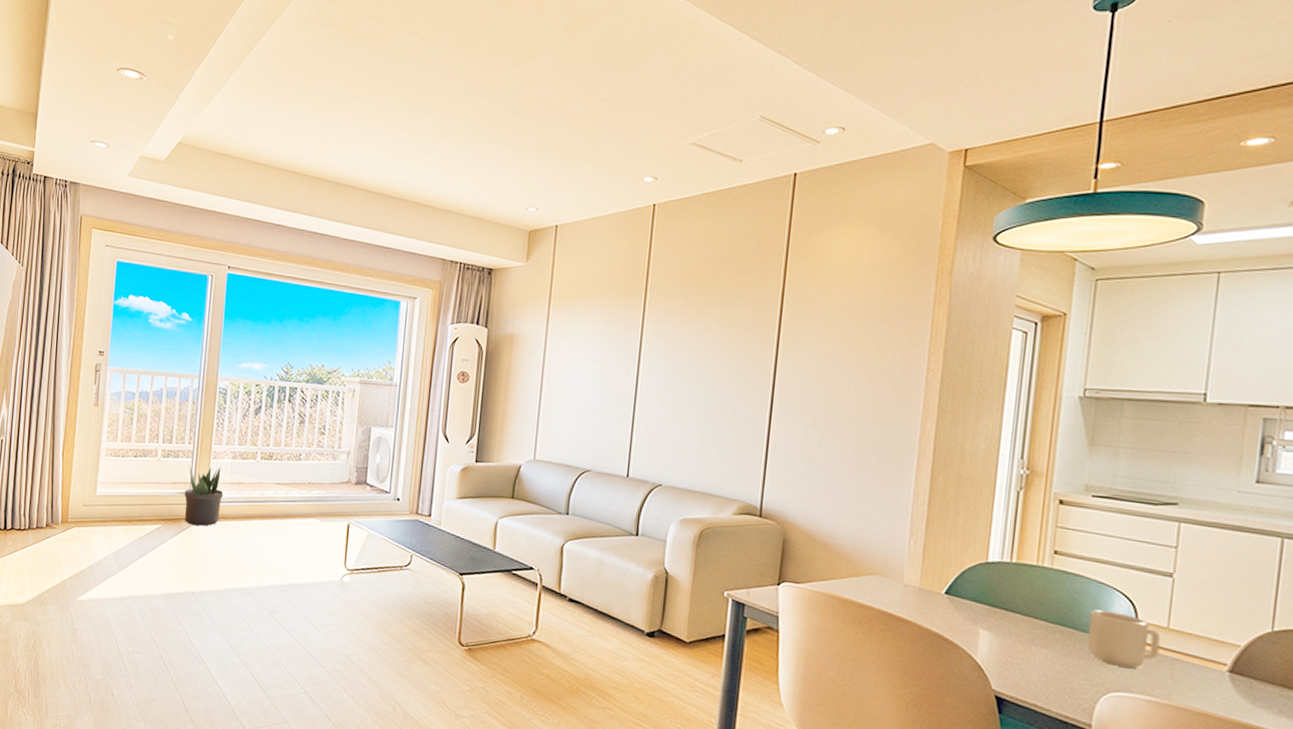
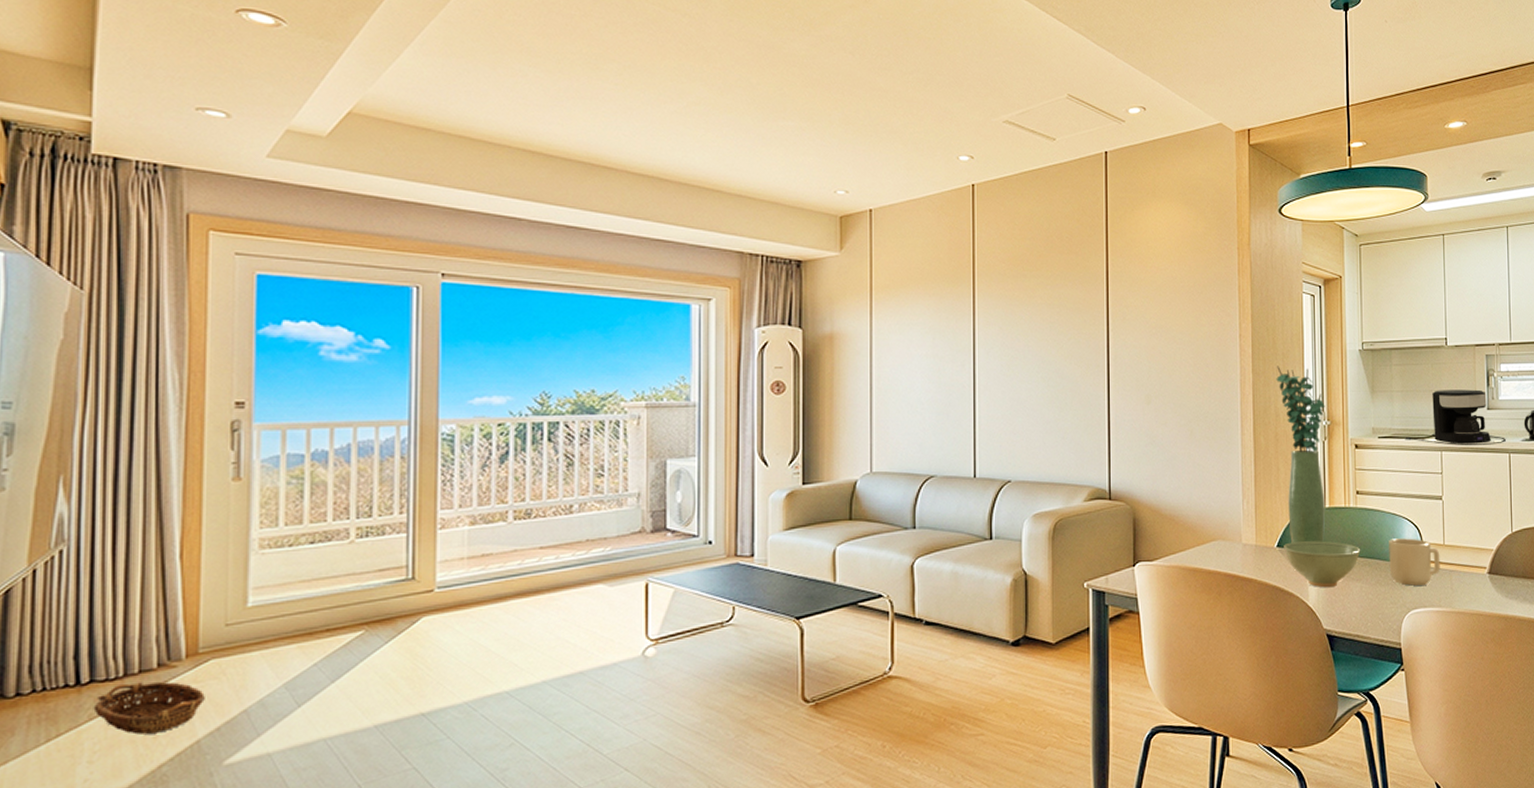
basket: none [12,534,70,571] -> present [93,682,205,735]
planter: present [184,463,224,526] -> none [399,537,461,622]
bowl: none [953,591,1052,649] -> present [1284,541,1361,588]
vase: none [962,404,1026,598] -> present [1276,366,1326,543]
coffee maker: none [1129,452,1280,525] -> present [1405,389,1506,446]

